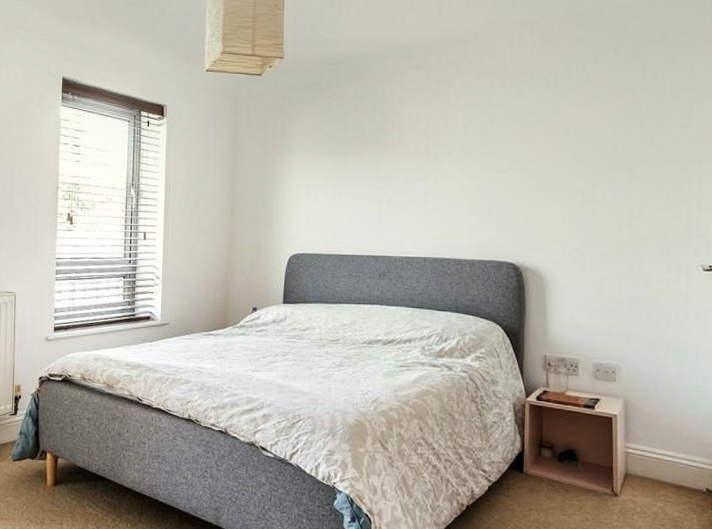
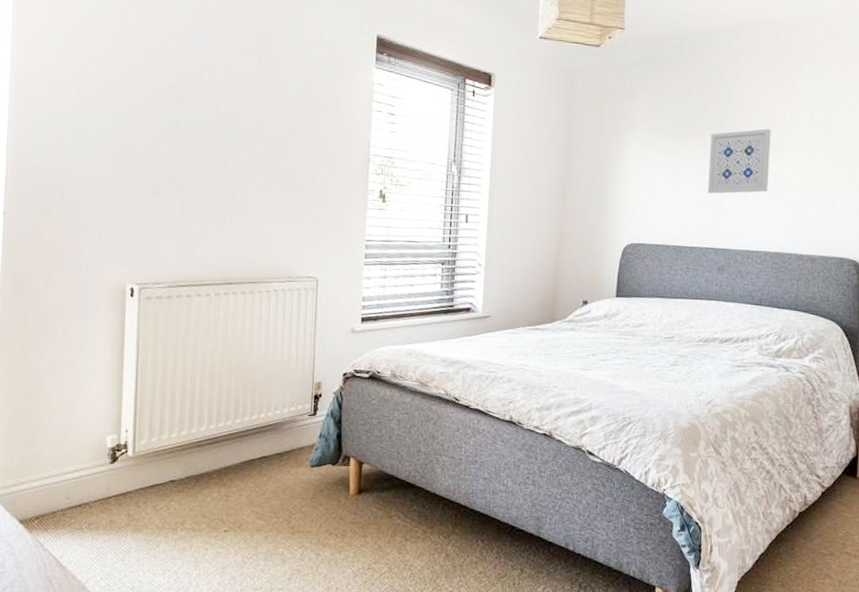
wall art: none [366,142,426,205] -> present [707,129,771,194]

